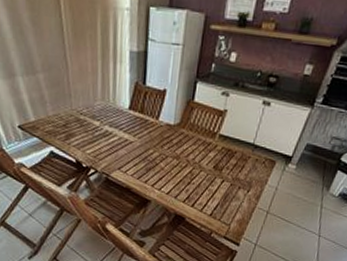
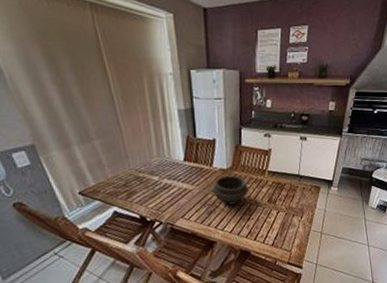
bowl: none [154,132,194,165] -> present [212,175,248,205]

